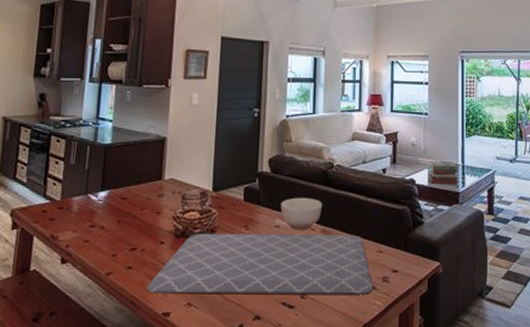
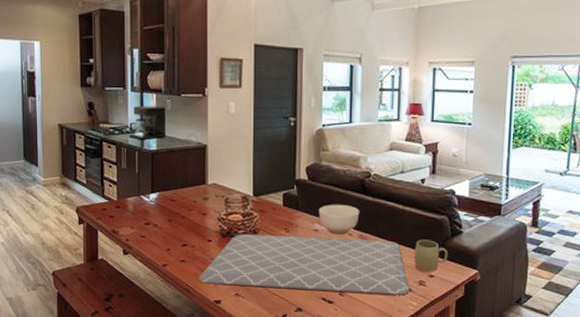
coffee maker: none [81,96,125,134] -> present [128,105,167,140]
mug: none [377,232,411,267] -> present [414,239,449,272]
books: present [429,161,458,184] -> none [469,172,502,196]

